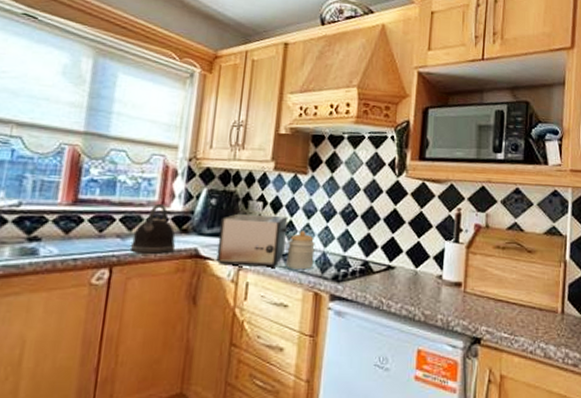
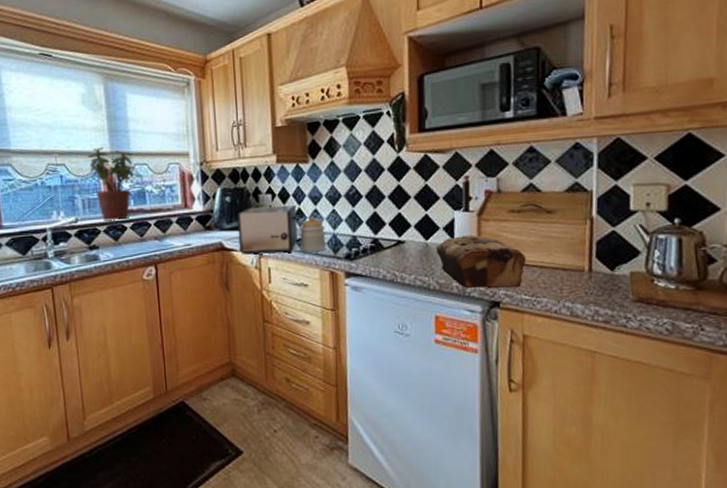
potted plant: none [52,124,113,210] -> present [87,146,137,221]
kettle: present [130,203,176,254] -> none [167,206,204,251]
bread loaf: none [424,266,508,324] -> present [435,234,527,289]

